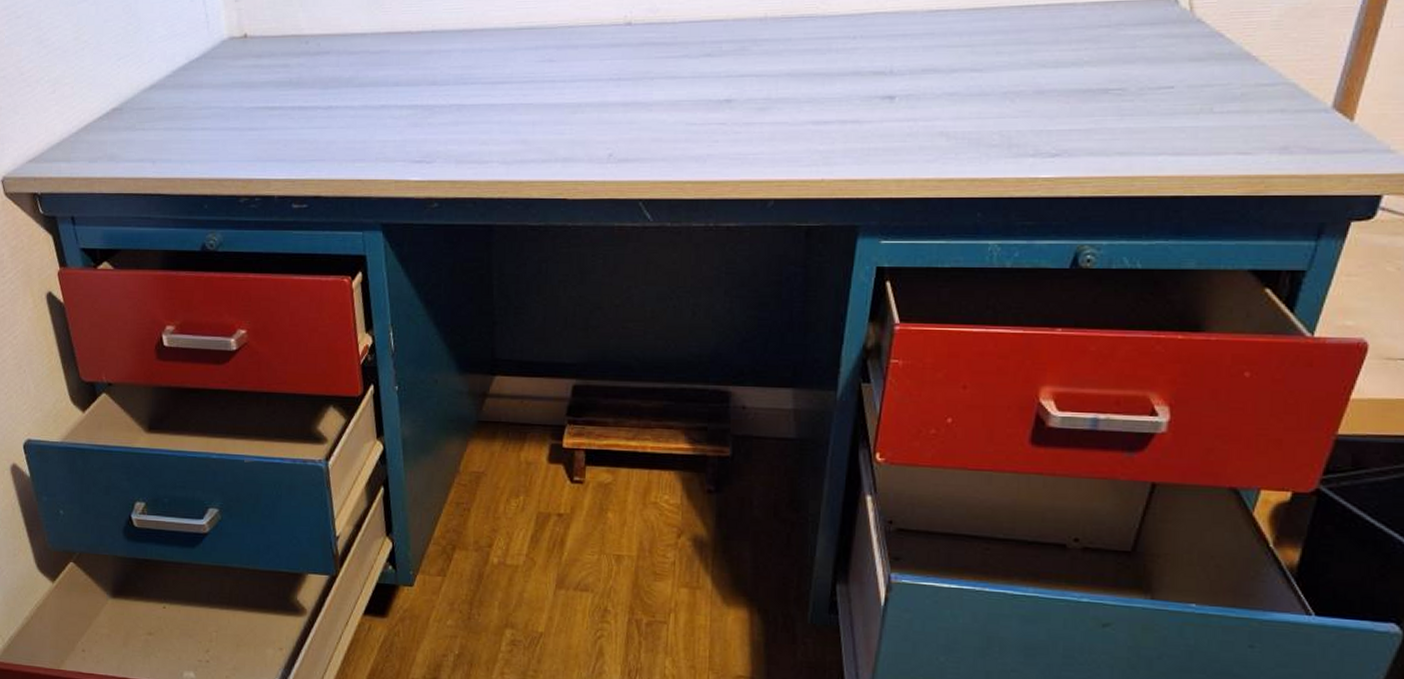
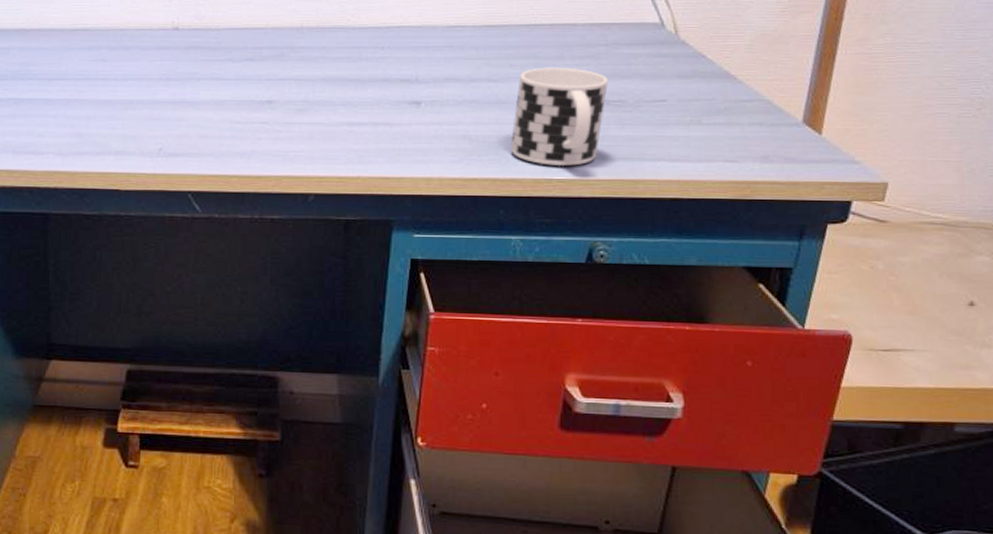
cup: none [992,53,1108,163] -> present [510,67,608,166]

